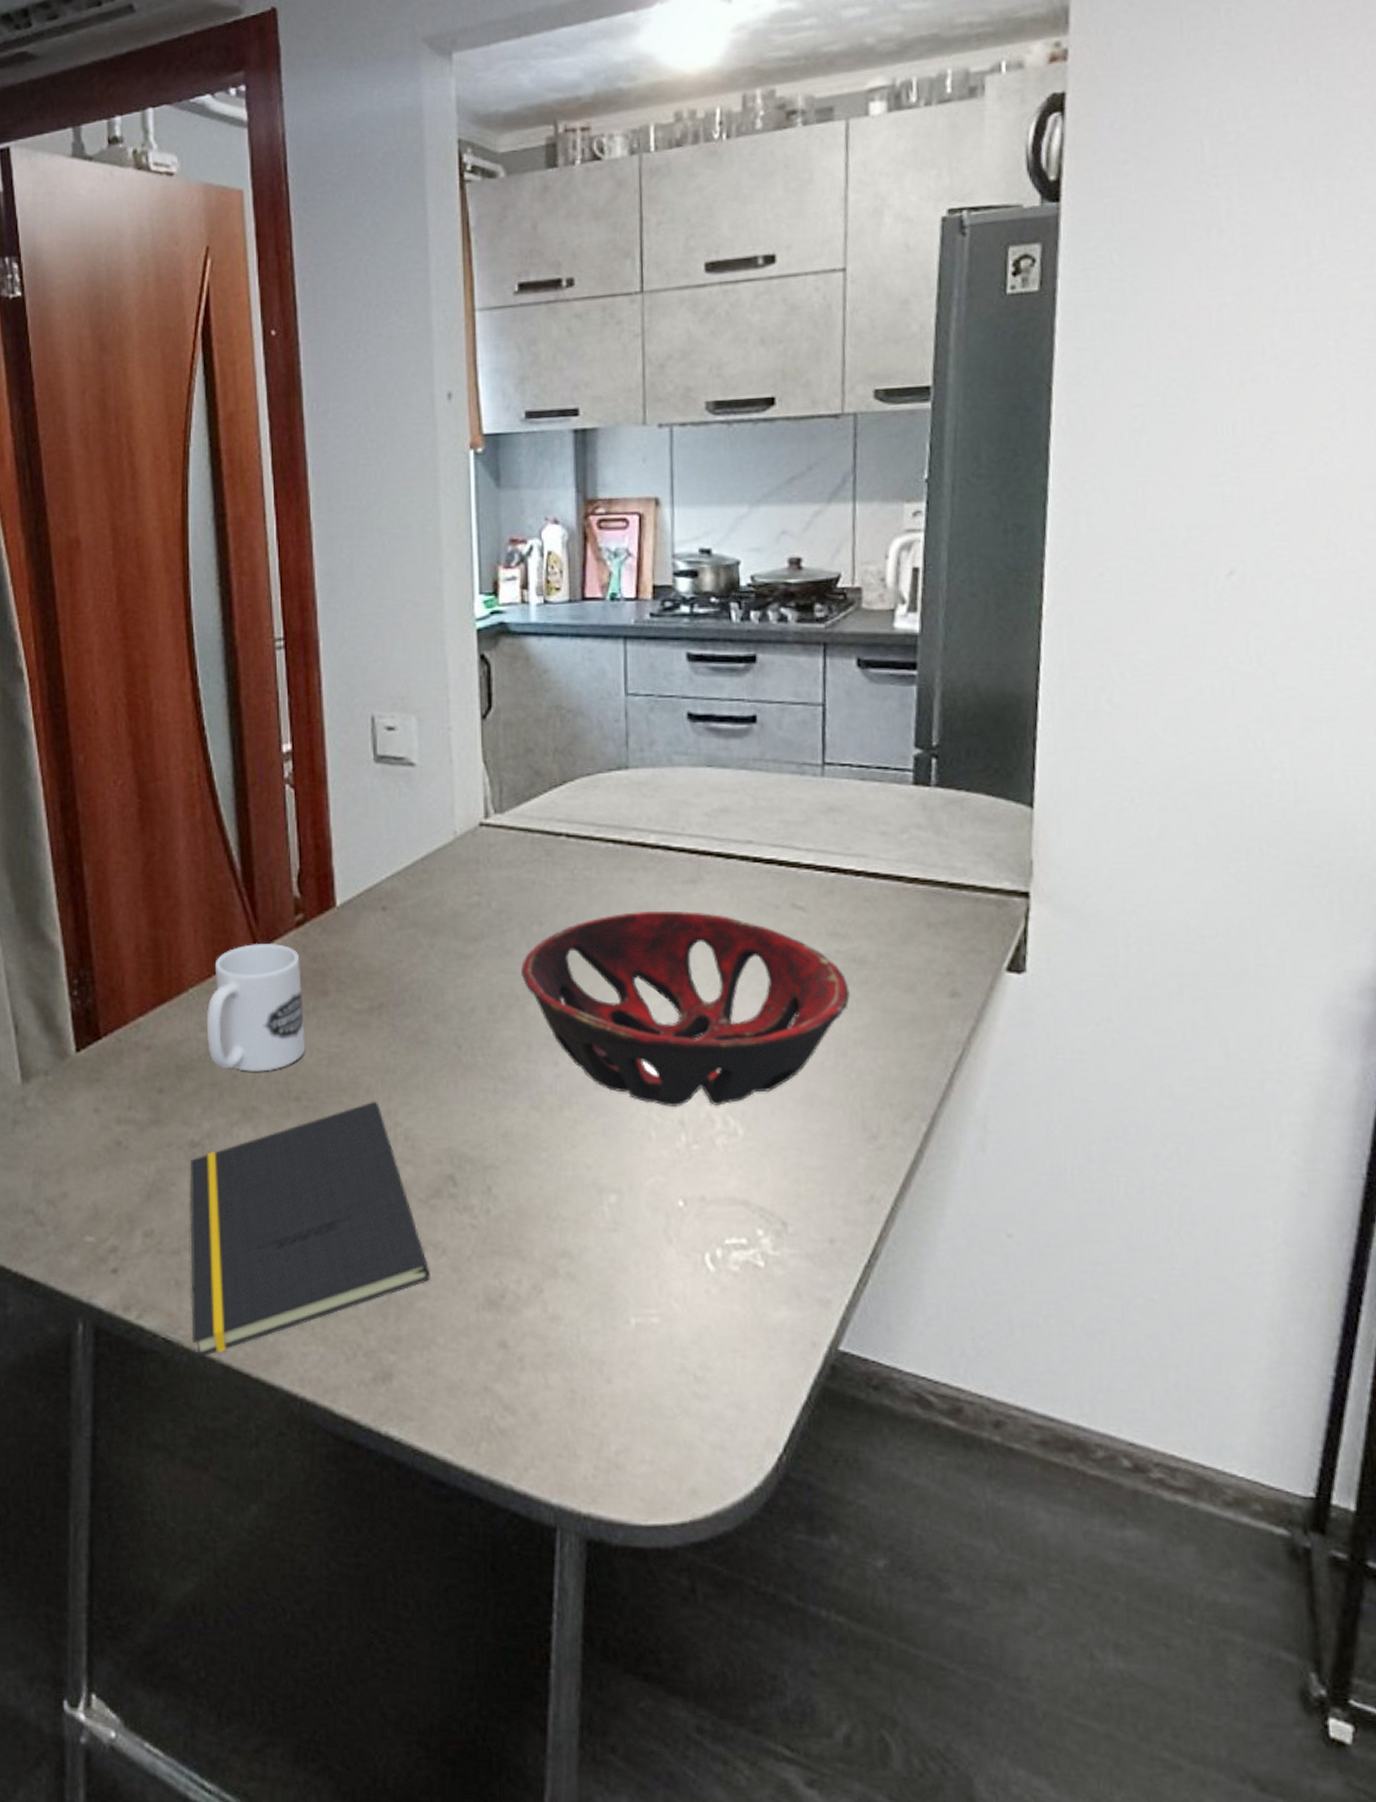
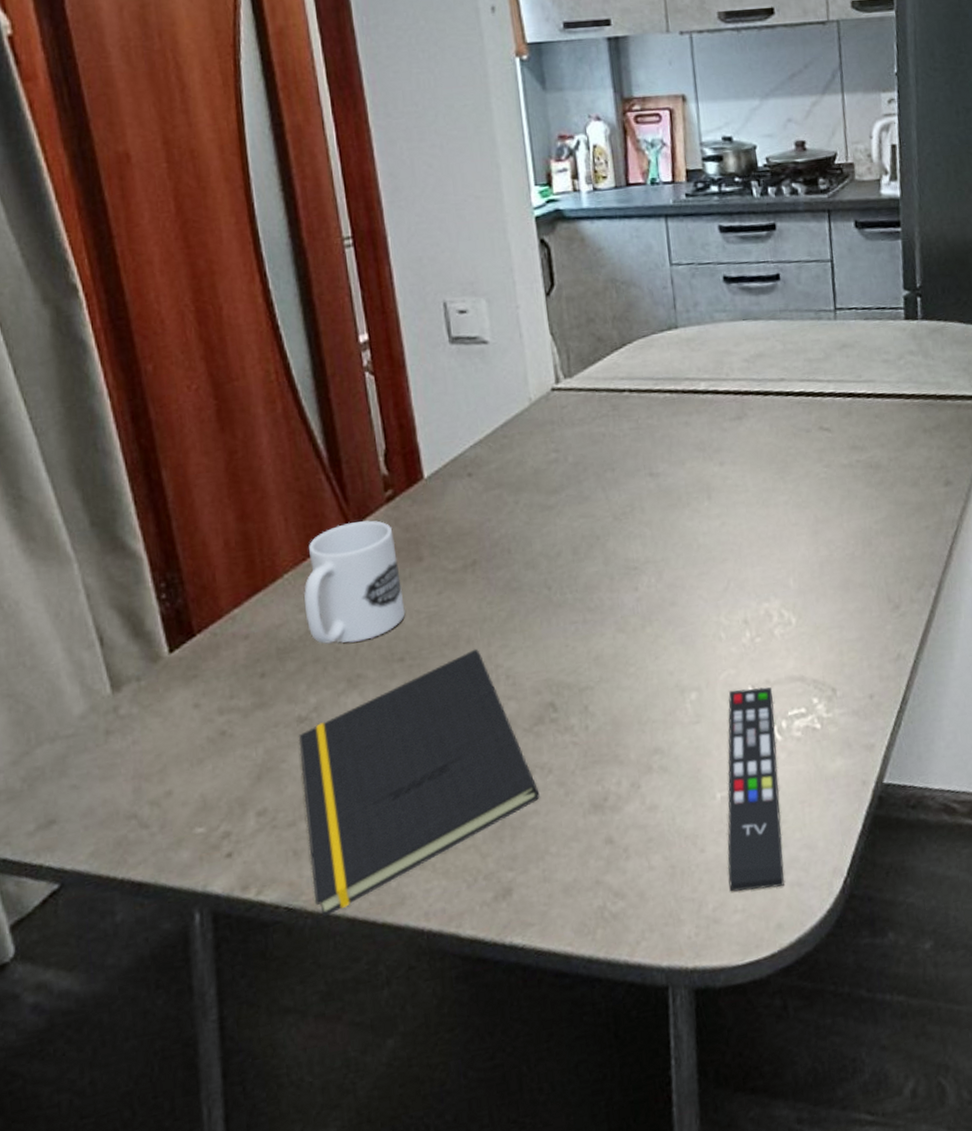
decorative bowl: present [521,910,850,1107] -> none [599,443,870,610]
remote control: none [637,1201,709,1446] -> present [727,687,785,892]

